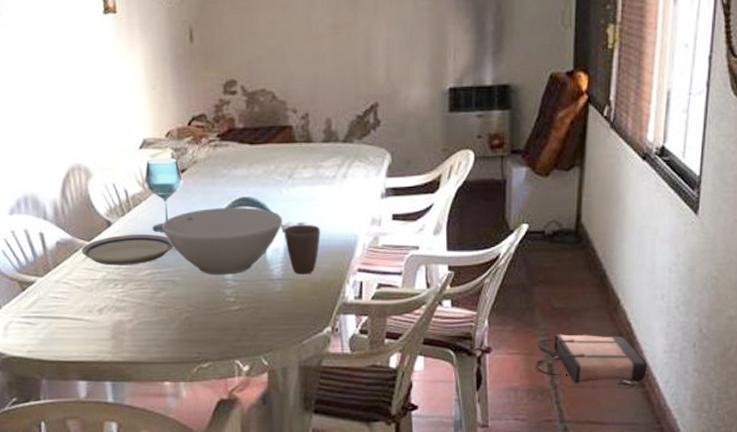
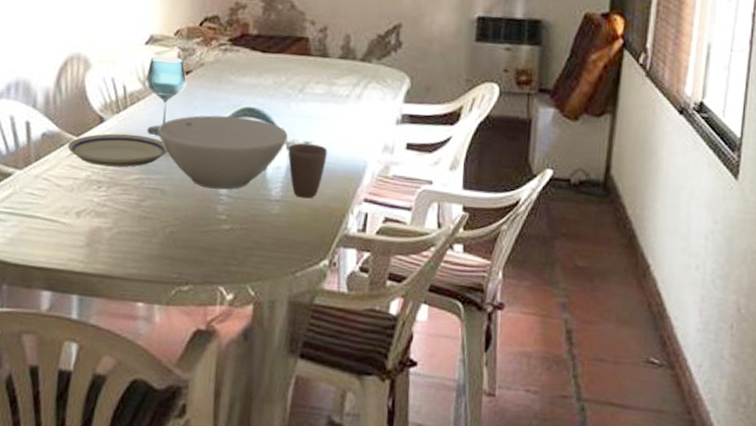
shopping bag: present [536,333,646,383] -> none [553,295,676,362]

